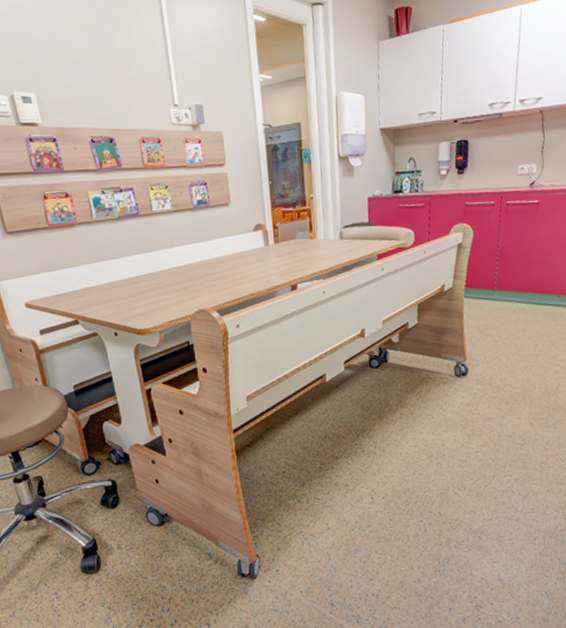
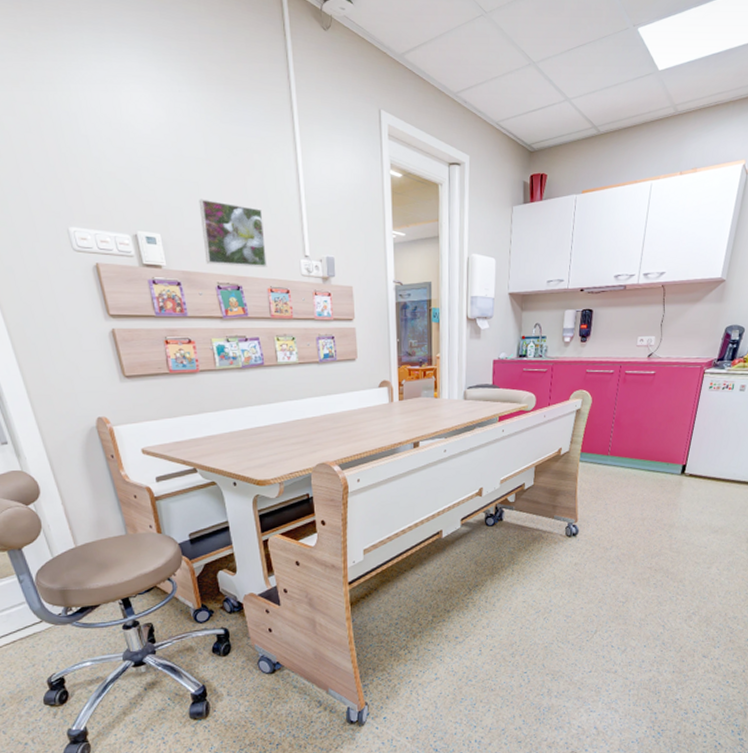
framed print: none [70,56,138,120] -> present [199,199,268,267]

